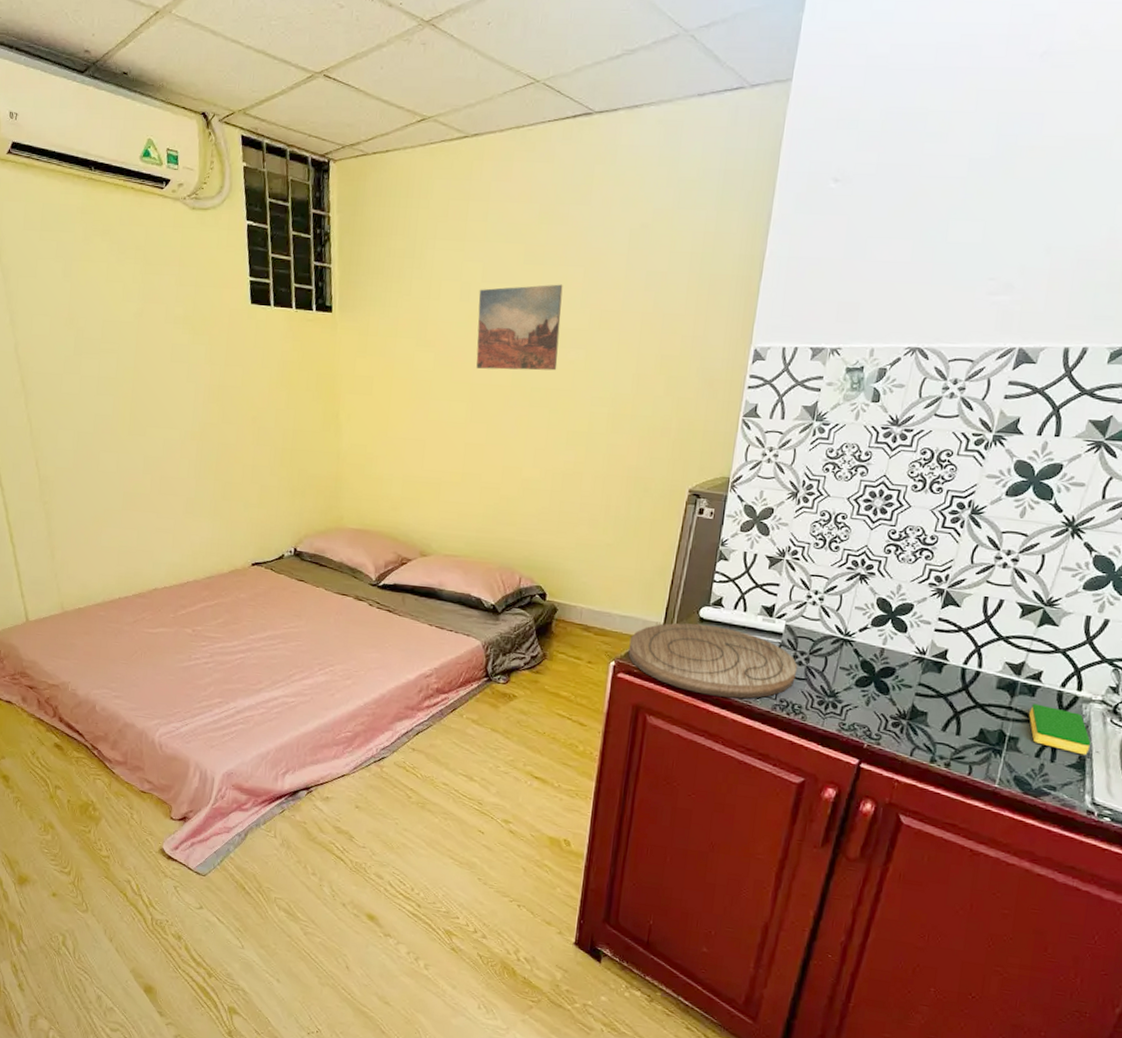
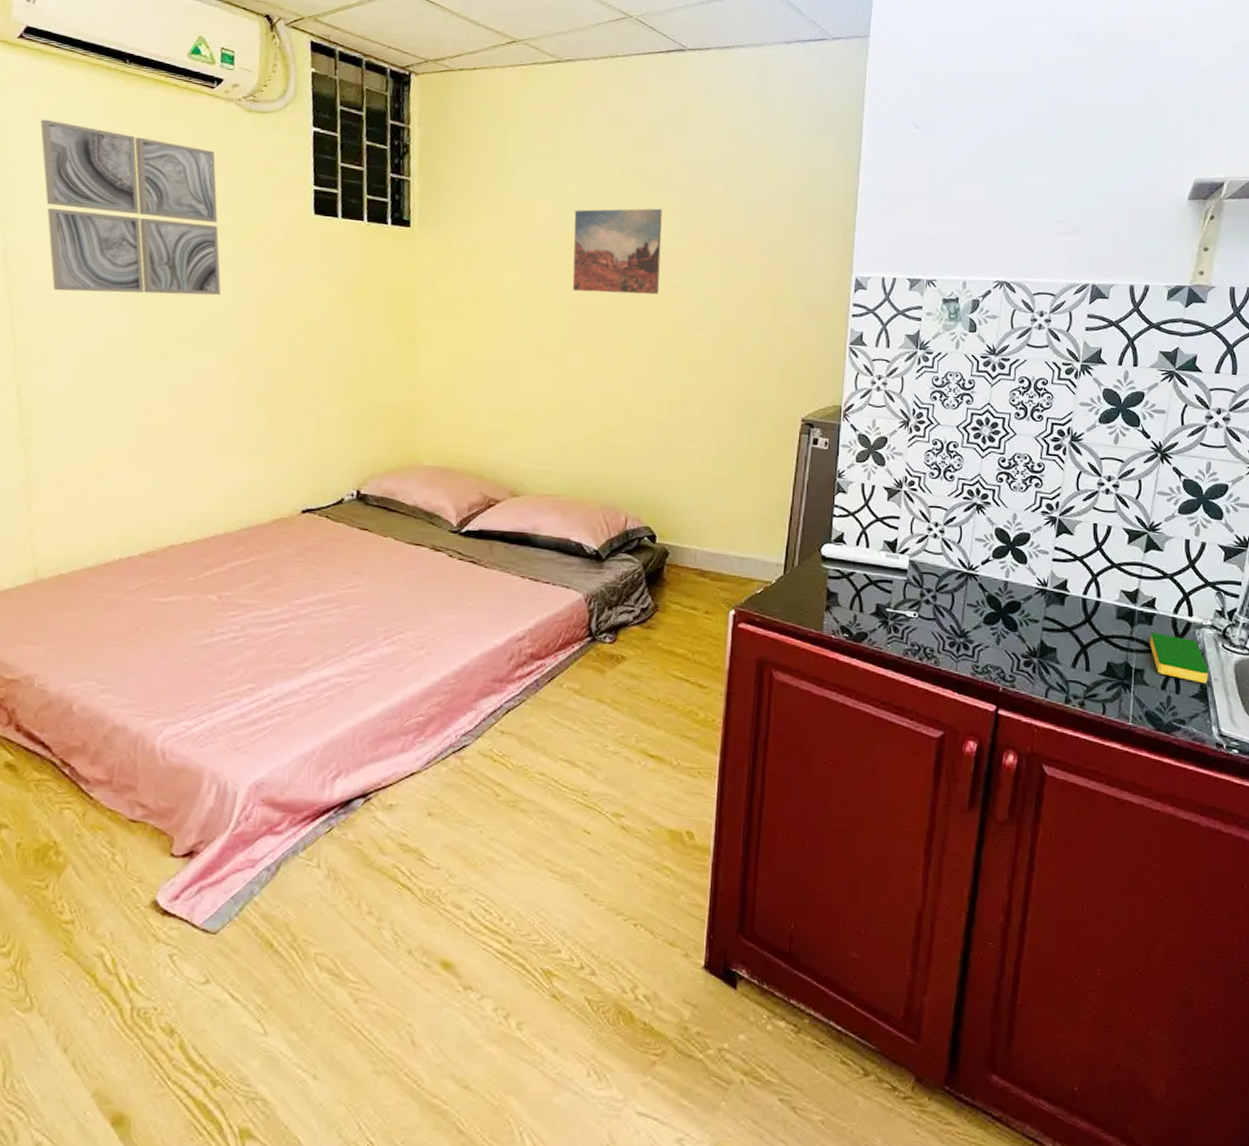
wall art: none [30,227,180,381] -> present [40,119,221,296]
cutting board: present [628,622,798,699] -> none [749,562,926,645]

